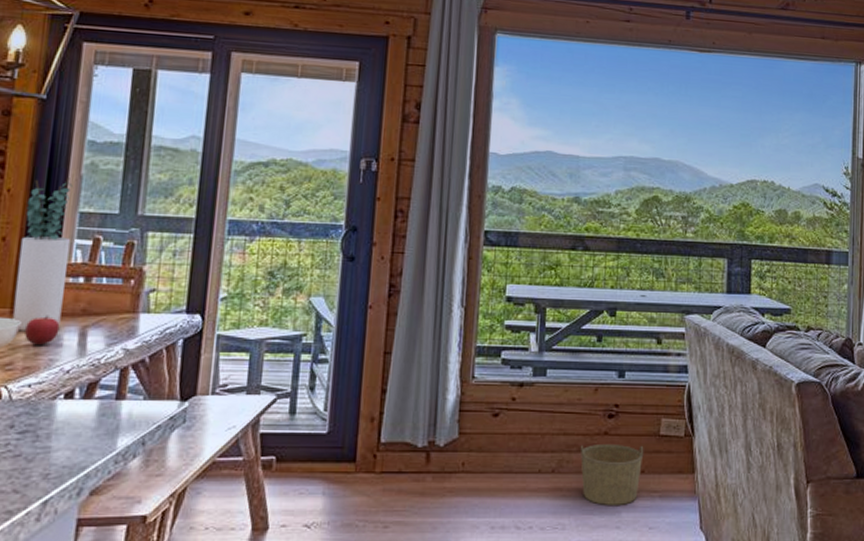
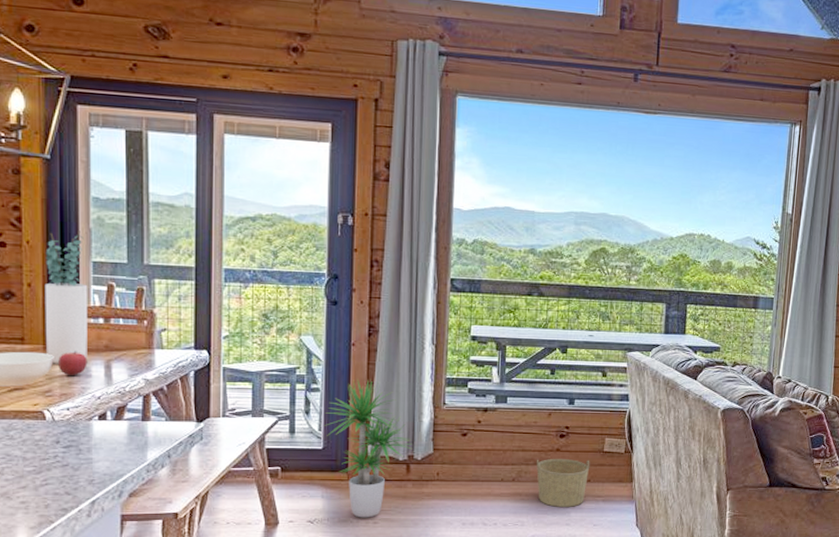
potted plant: none [331,347,434,521] -> present [324,378,412,518]

